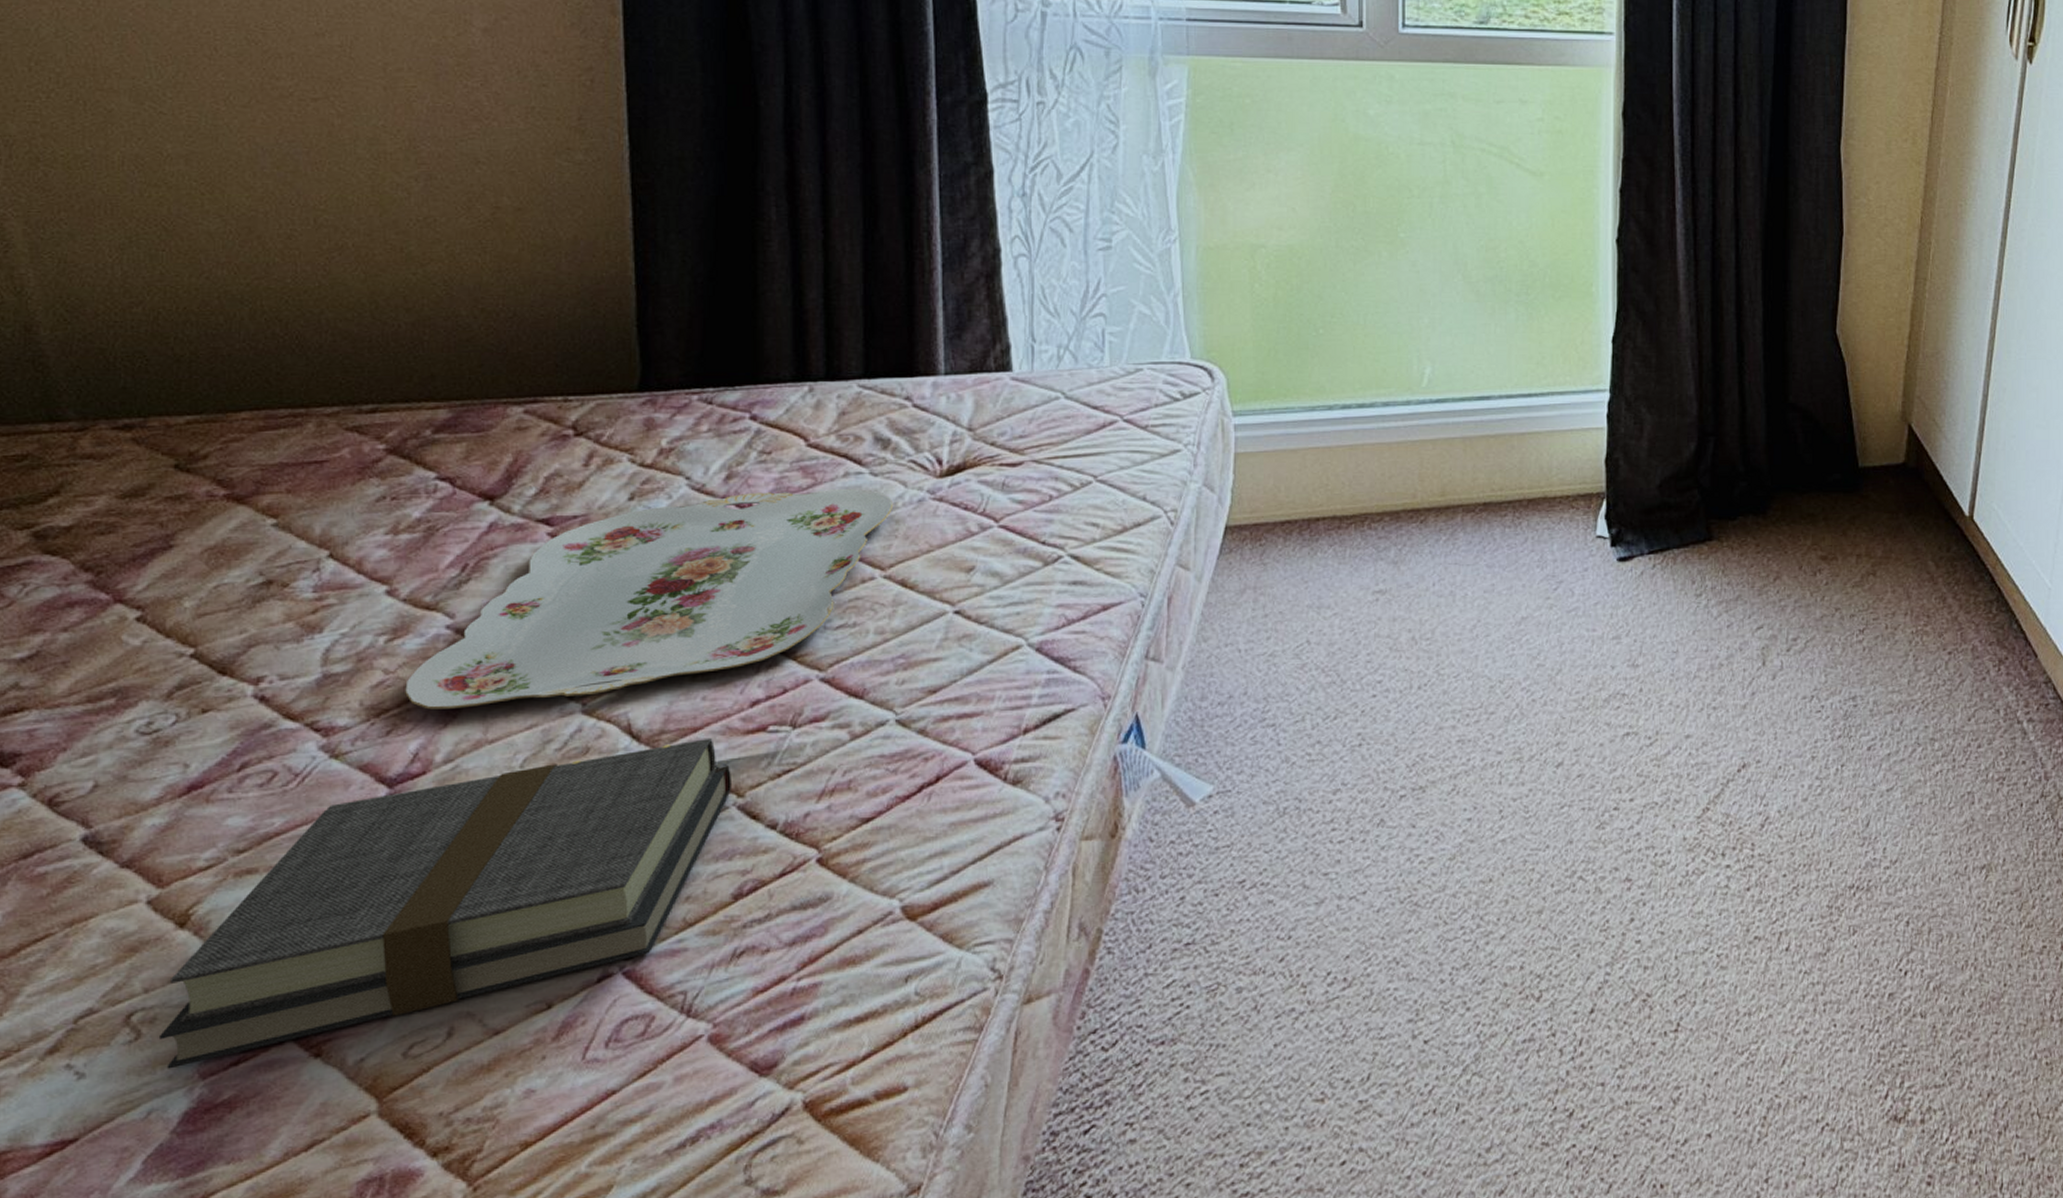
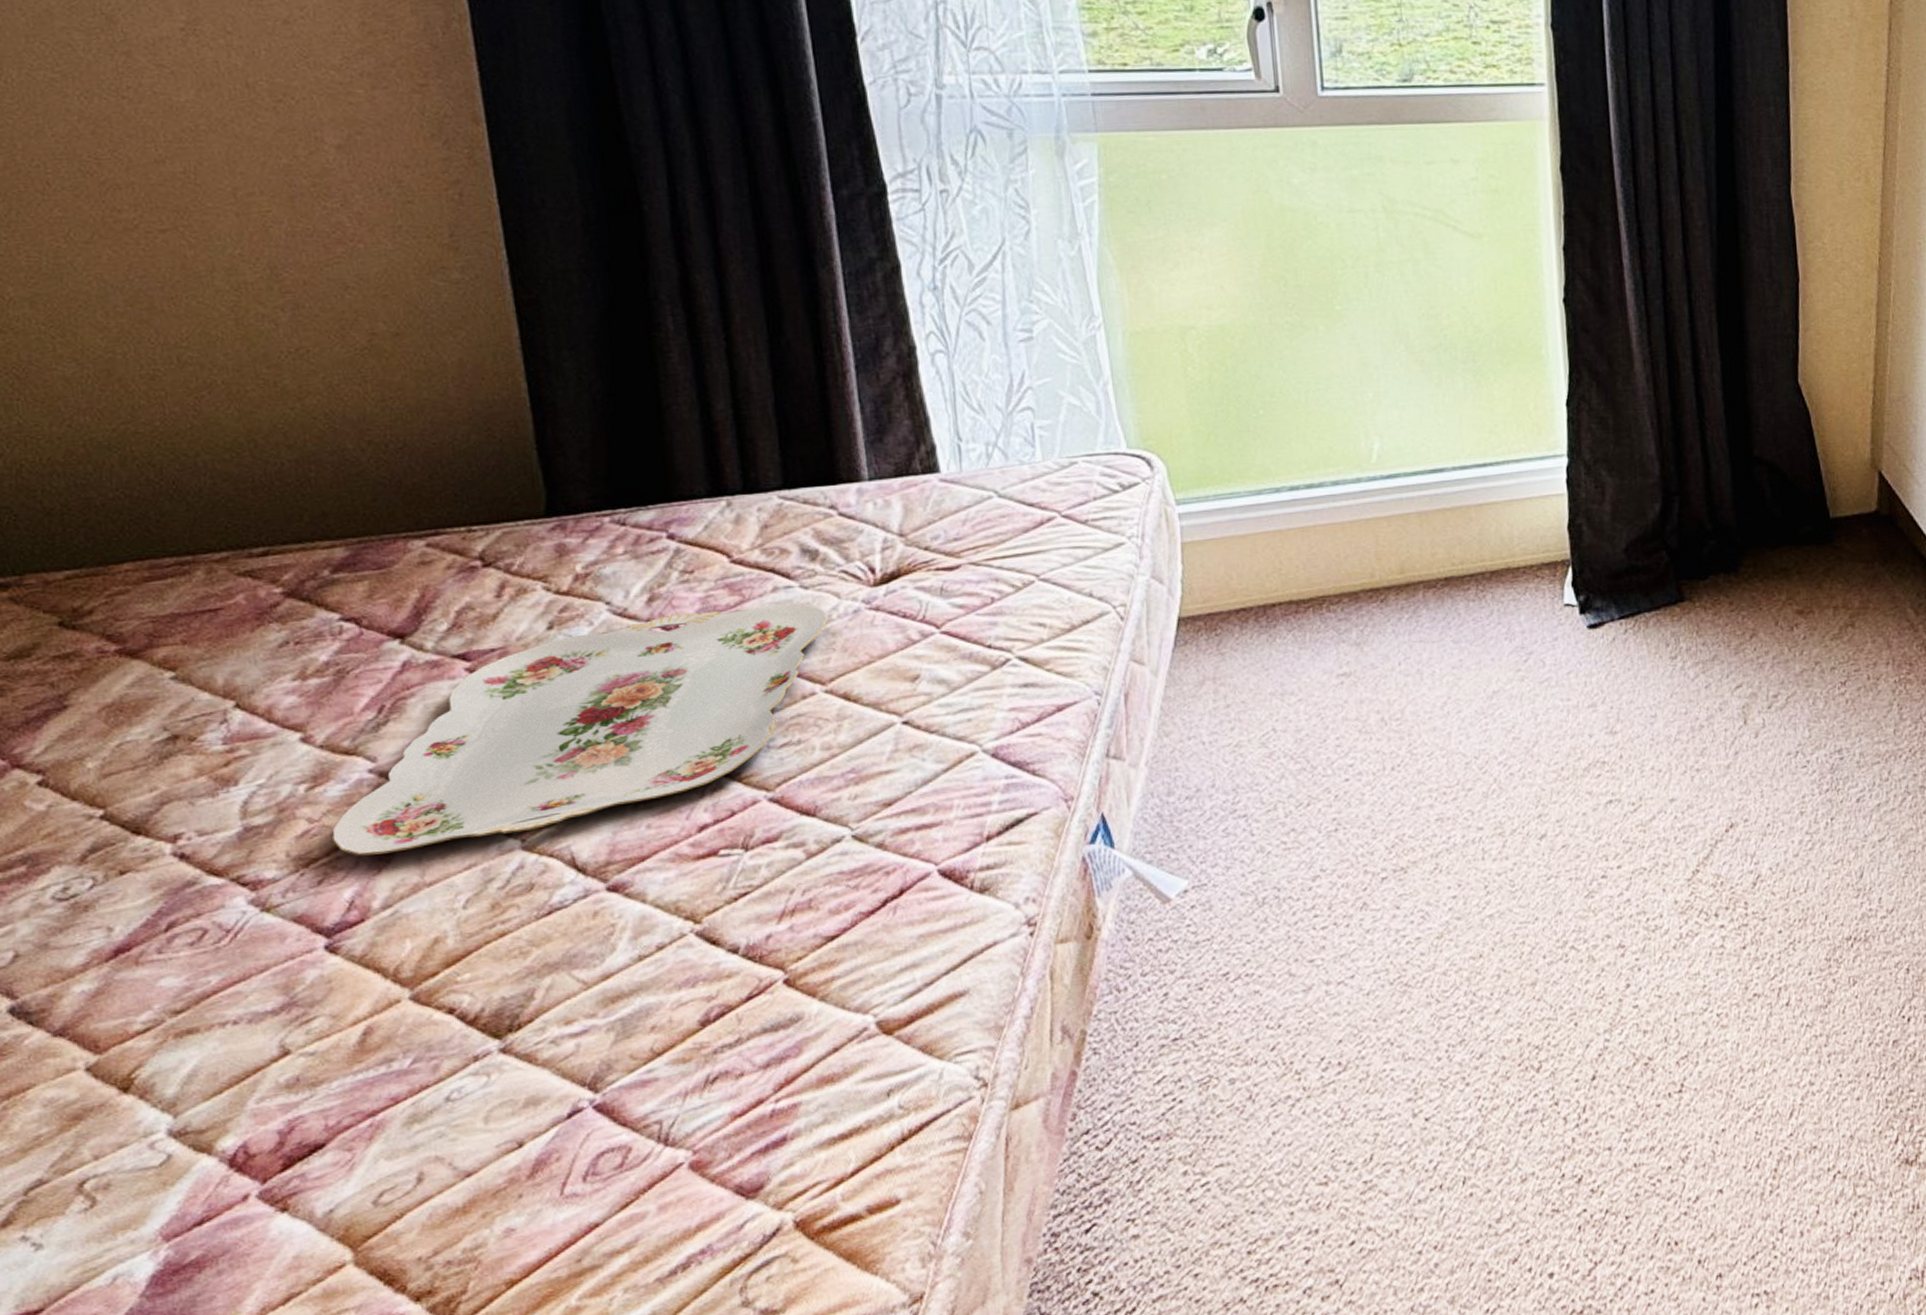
book: present [158,737,731,1069] -> none [115,865,687,1234]

